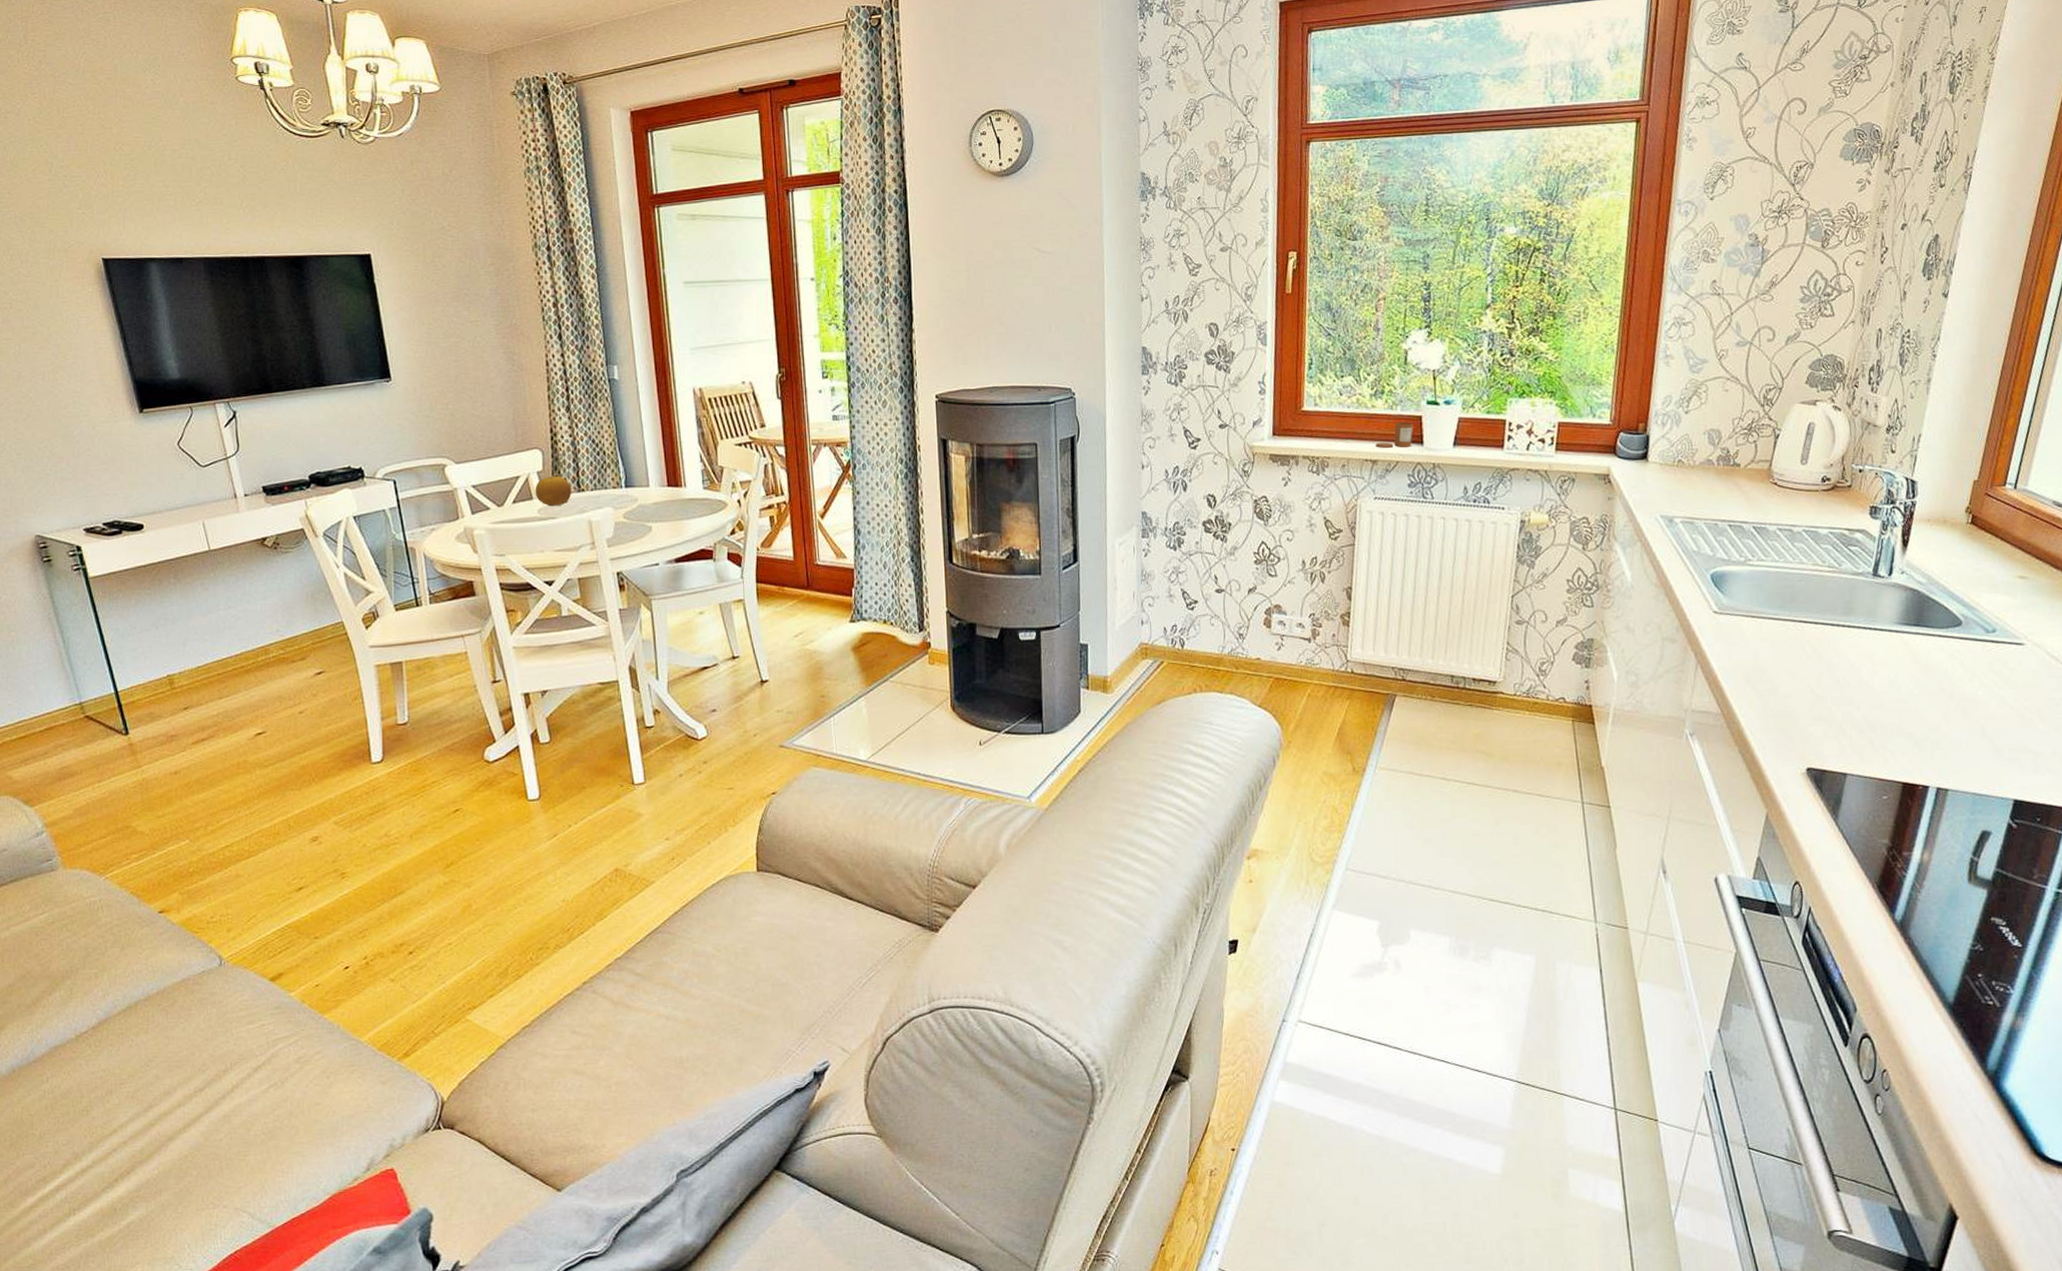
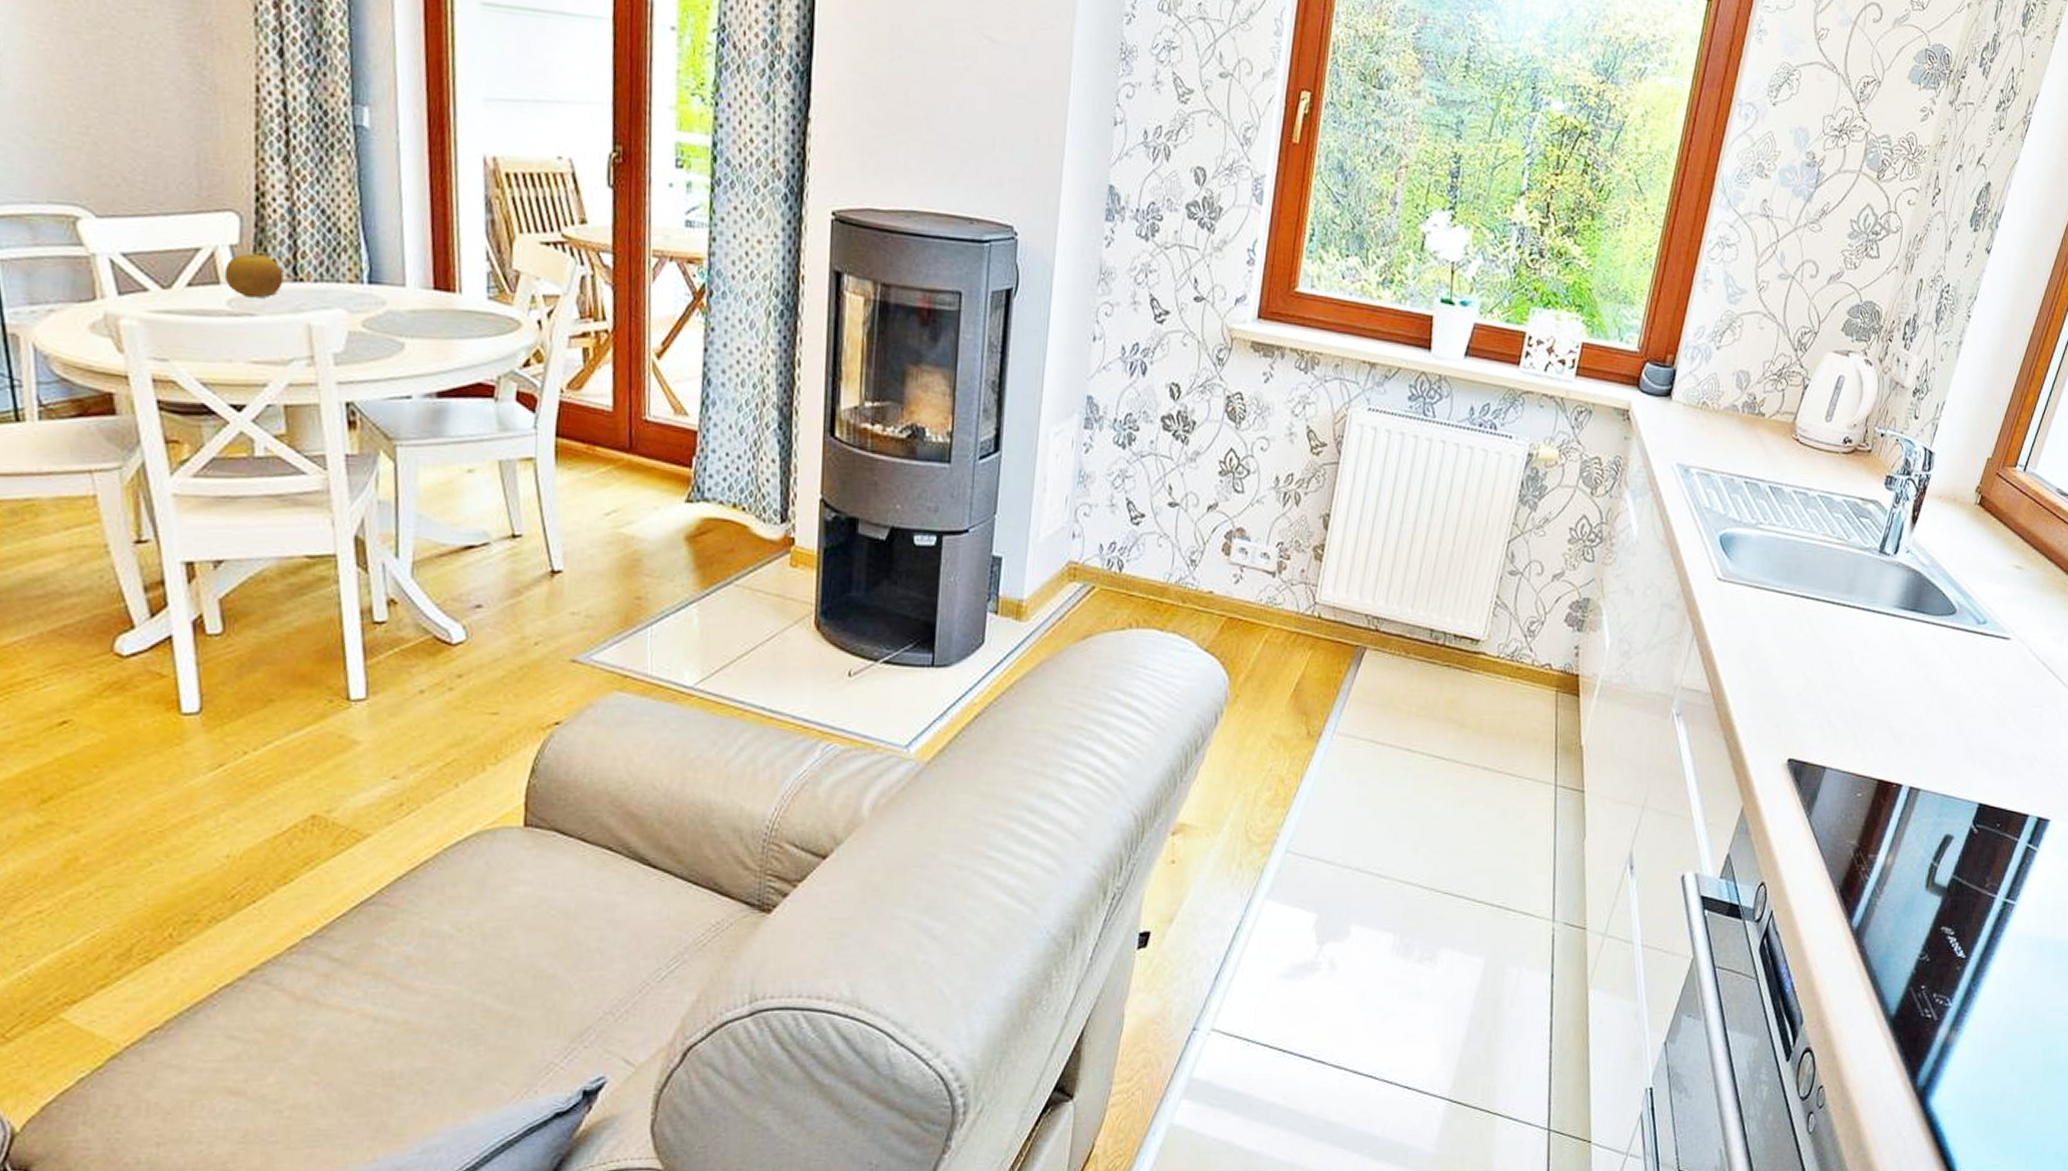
candle: present [1375,422,1414,449] -> none [1375,320,1422,353]

